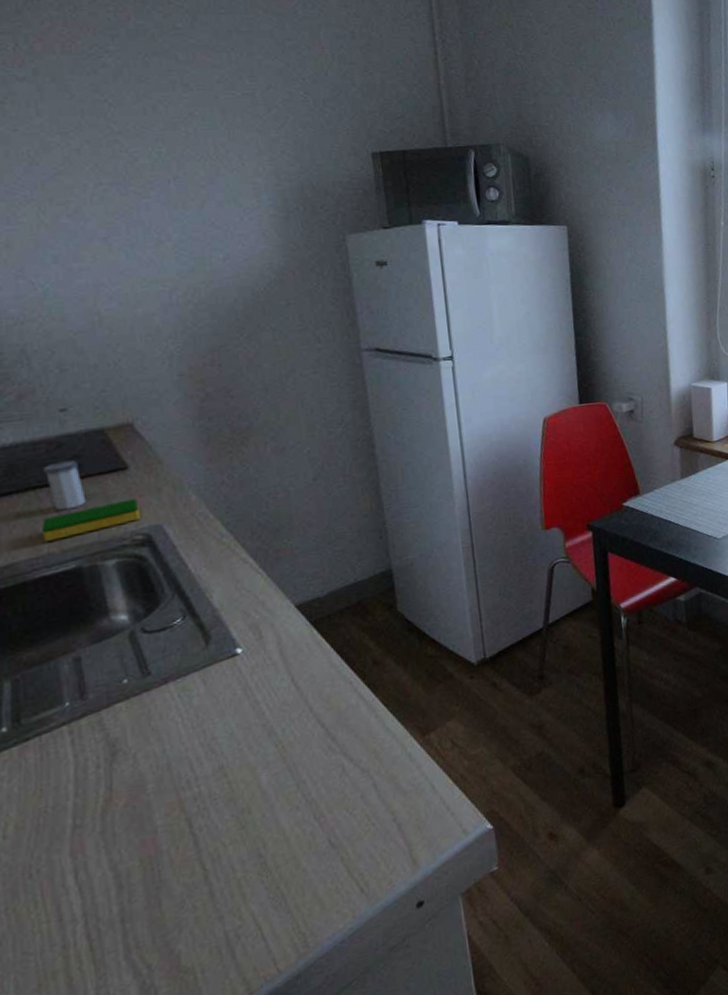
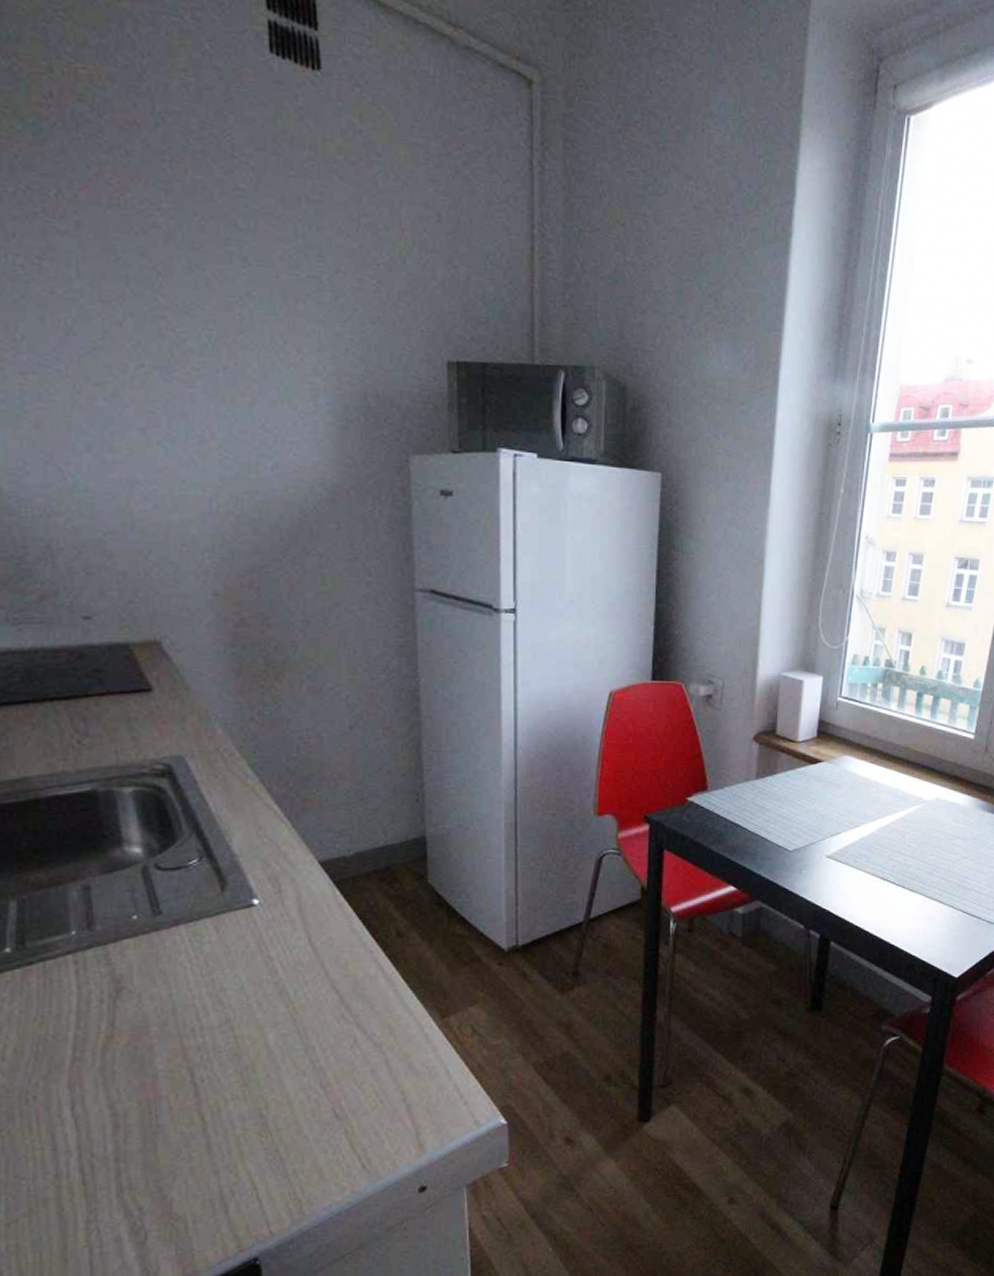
dish sponge: present [42,498,140,541] -> none [58,724,162,758]
salt shaker: present [43,460,87,511] -> none [62,674,106,727]

